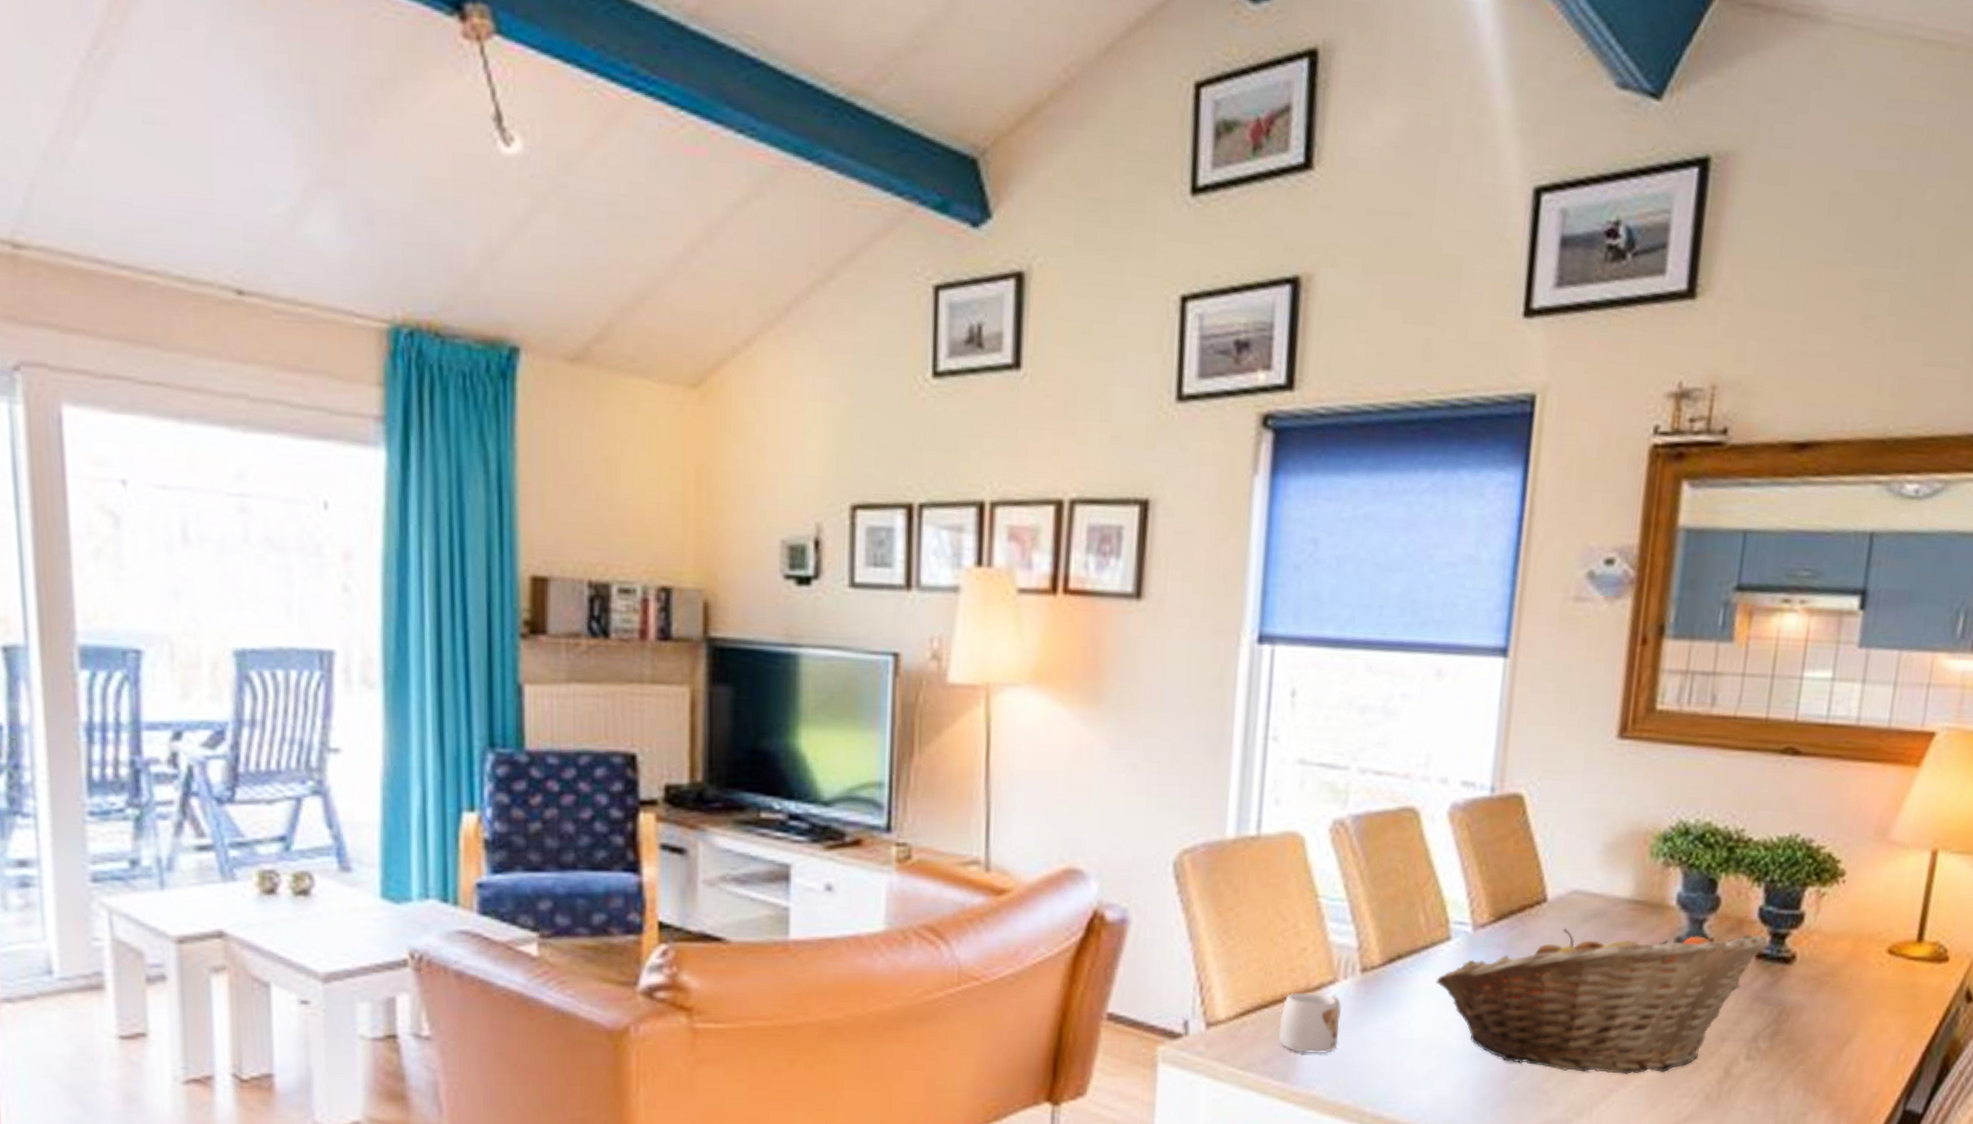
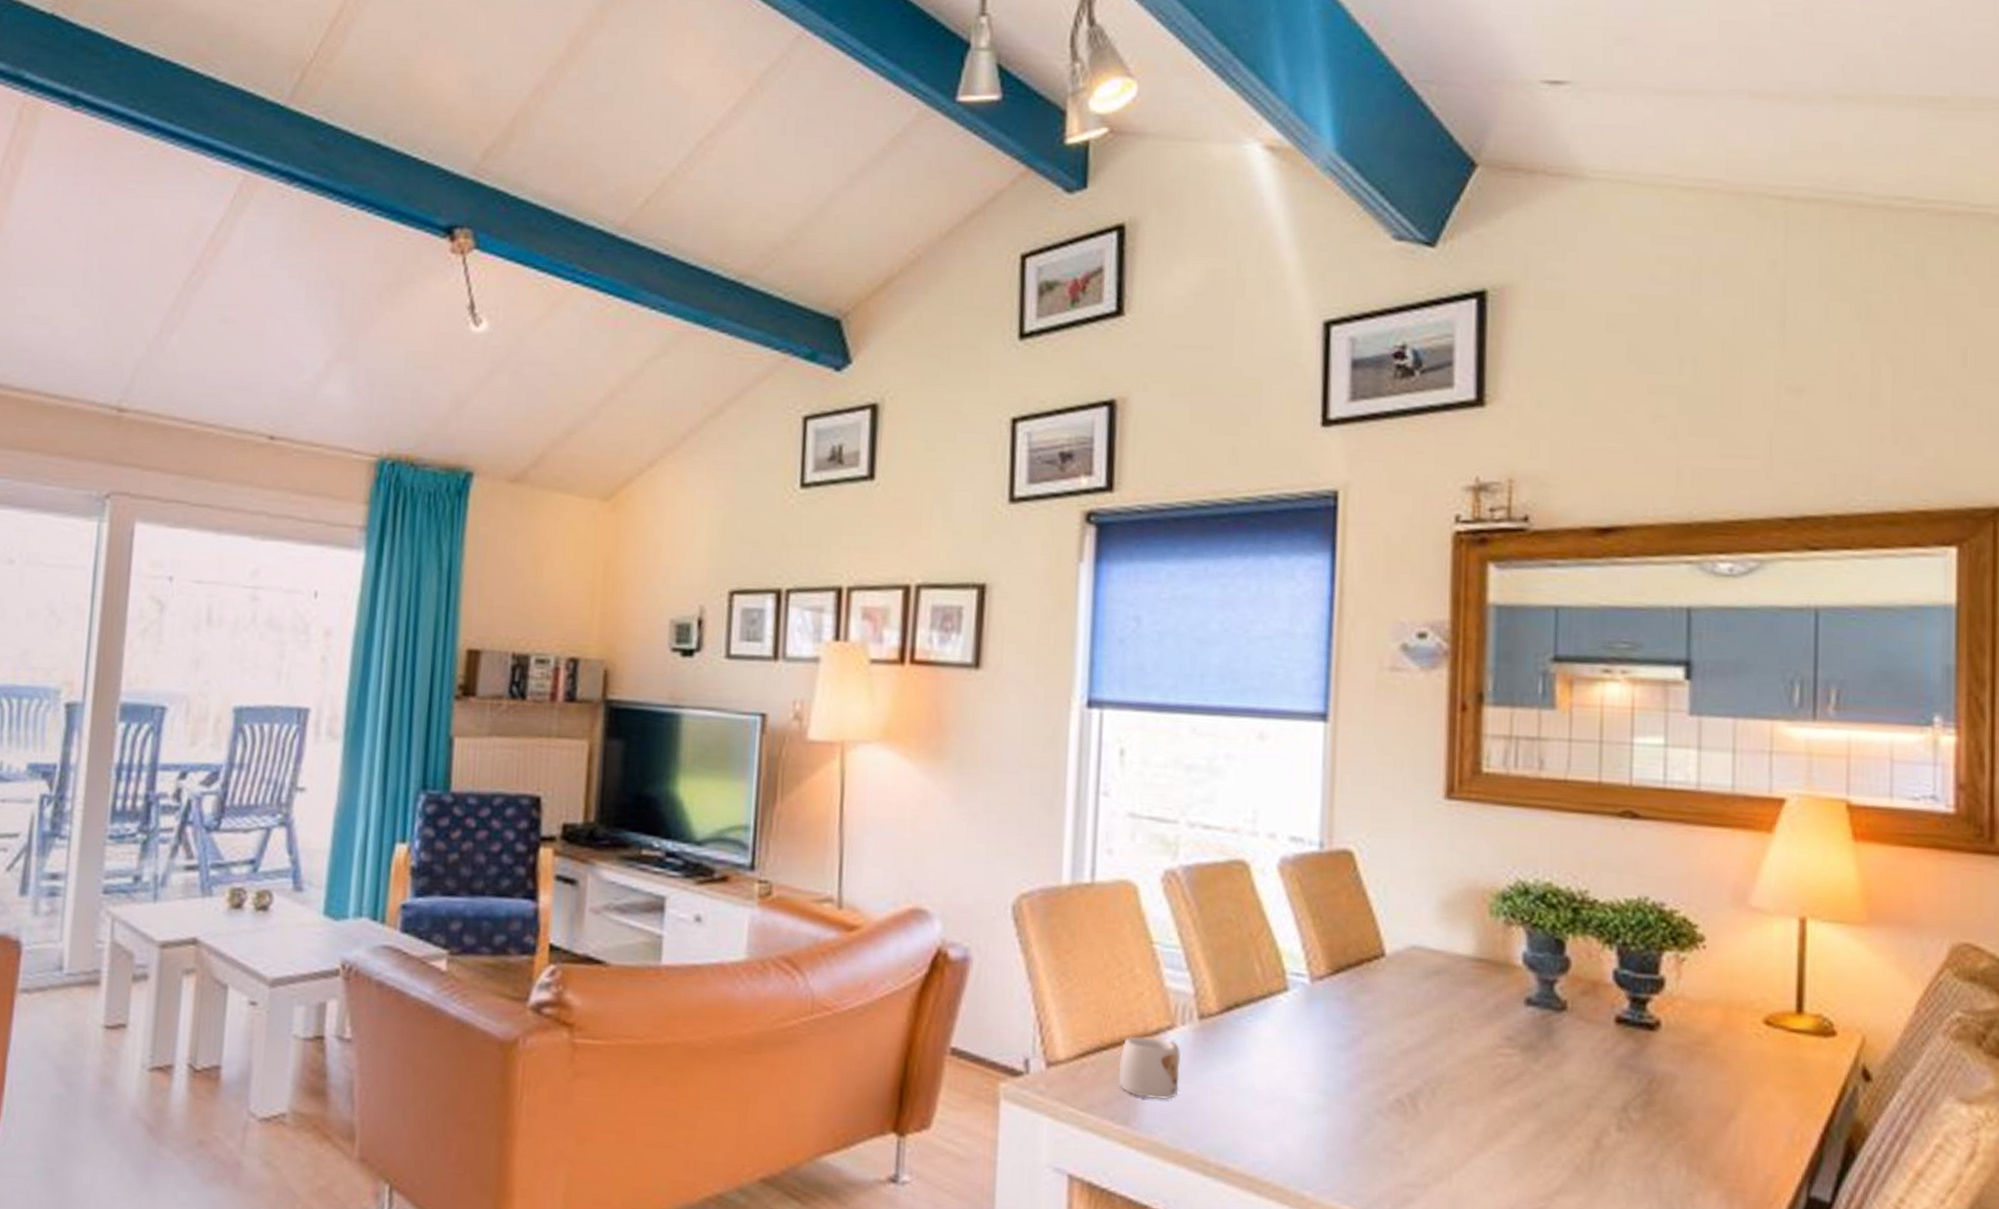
fruit basket: present [1436,928,1769,1074] -> none [1275,983,1628,1139]

